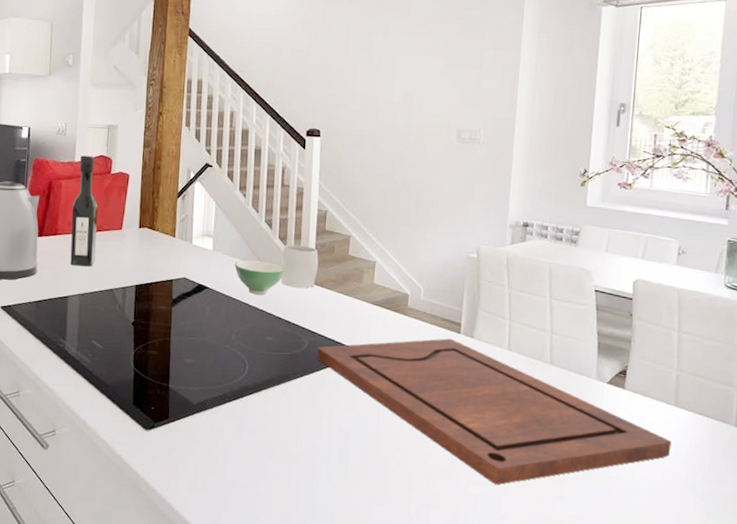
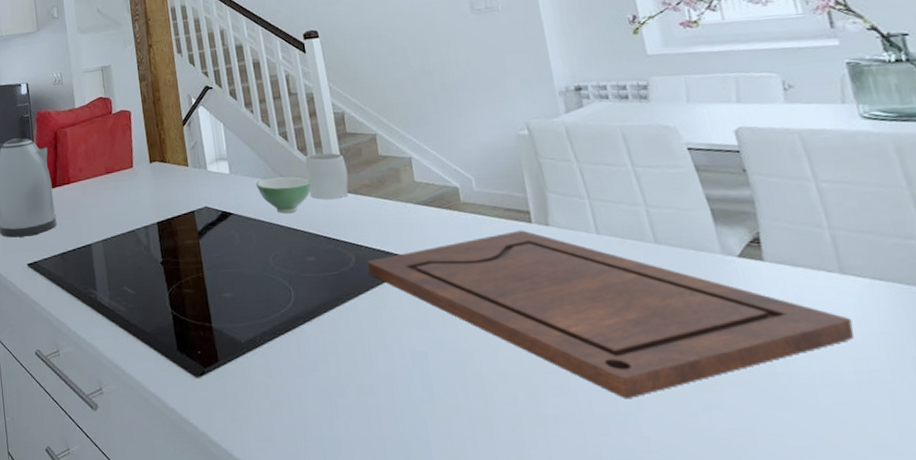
bottle: present [70,155,99,267] -> none [80,100,113,212]

